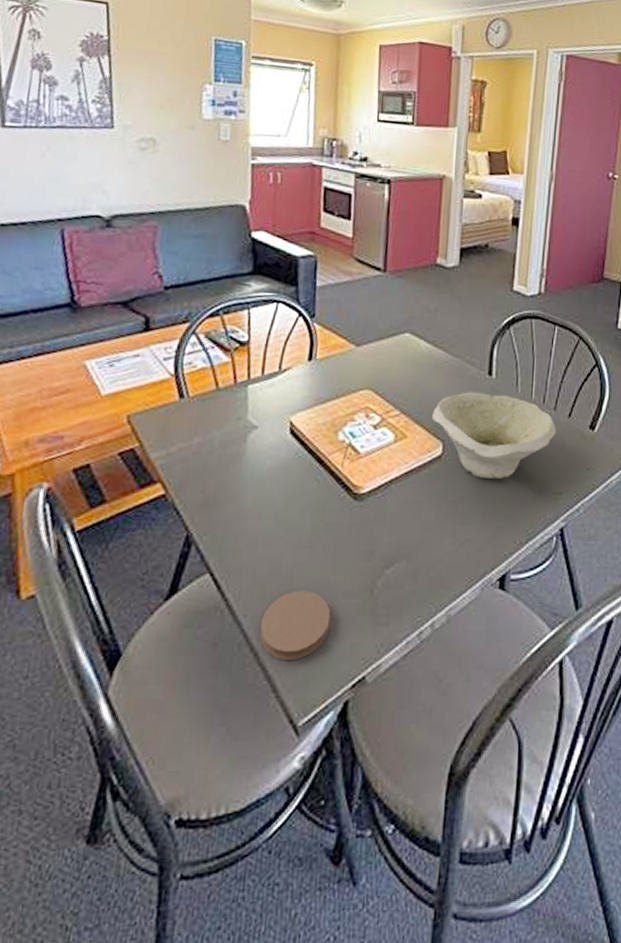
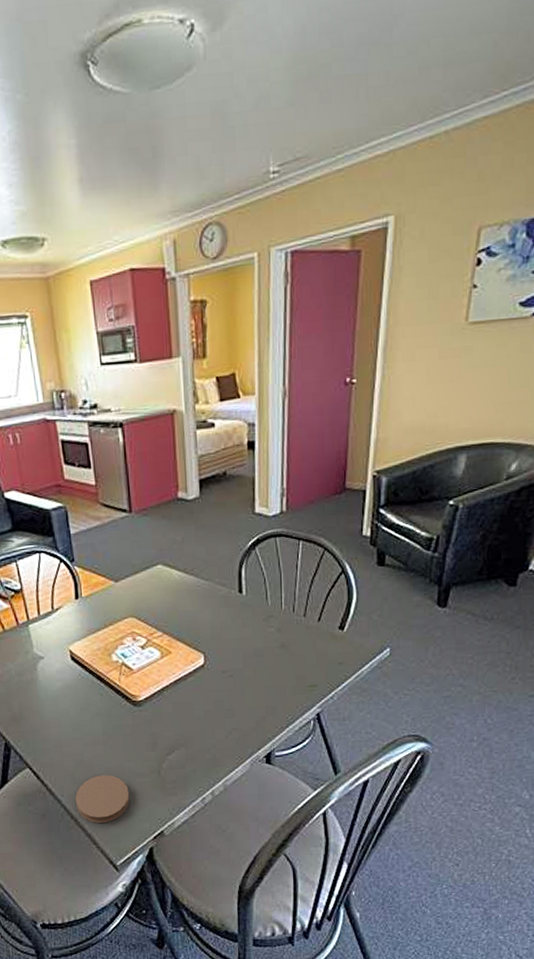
bowl: present [432,392,556,480] -> none [191,608,307,680]

